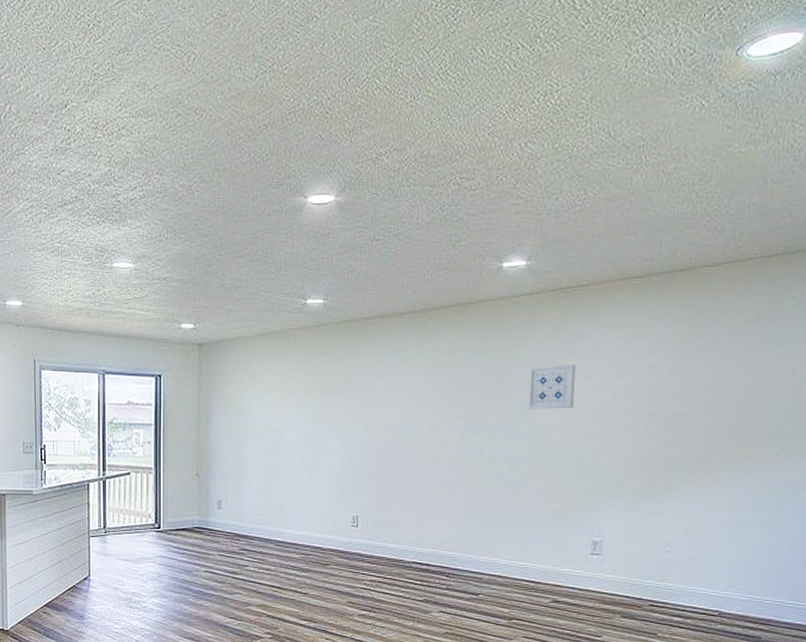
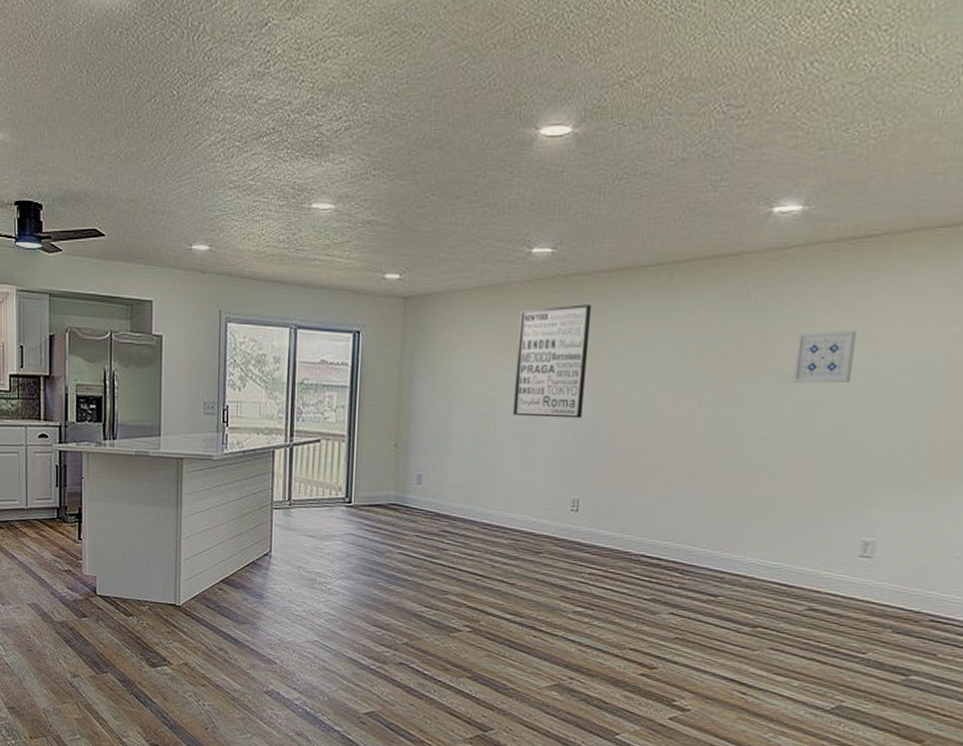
wall art: none [298,347,360,446] -> present [513,304,592,419]

